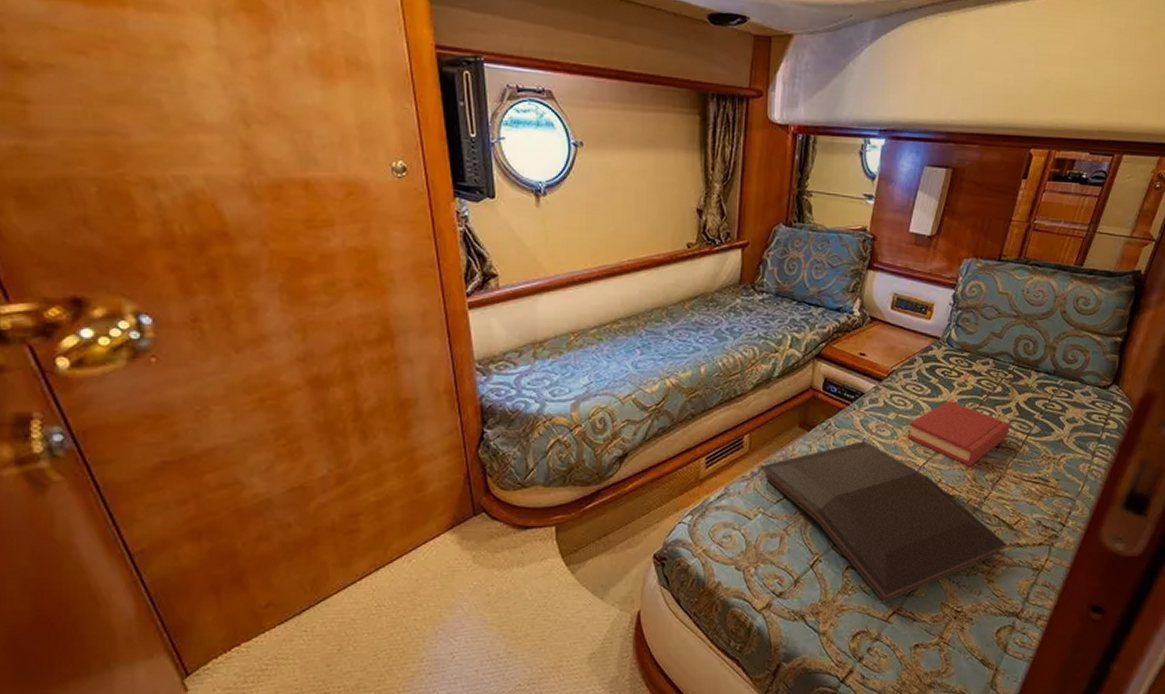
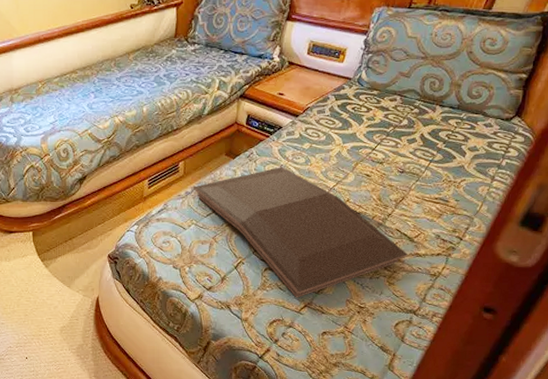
hardback book: present [907,401,1010,467] -> none [319,133,414,189]

